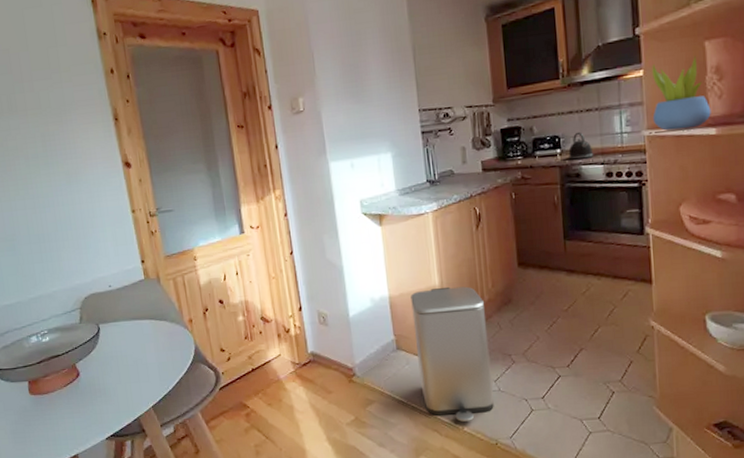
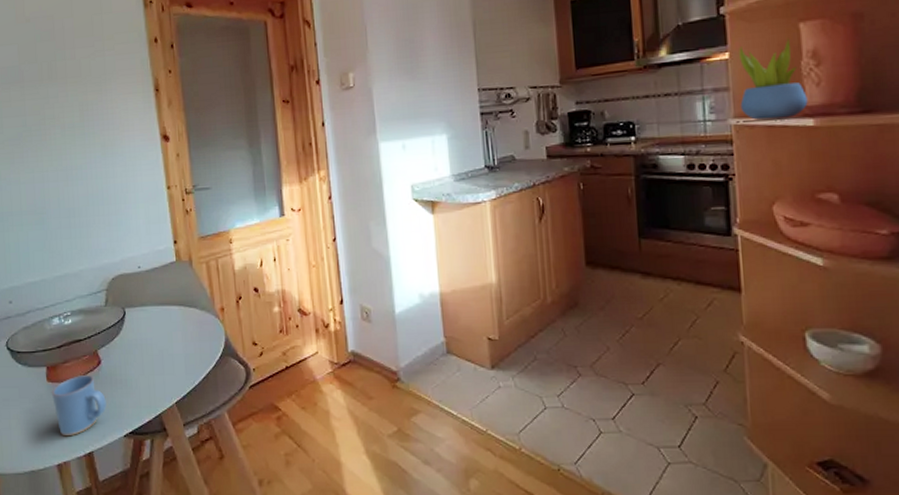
mug: none [34,386,88,442] -> present [51,374,107,435]
pedal bin: present [411,286,495,422] -> none [464,285,557,441]
kettle: present [568,131,594,160] -> none [644,118,673,150]

